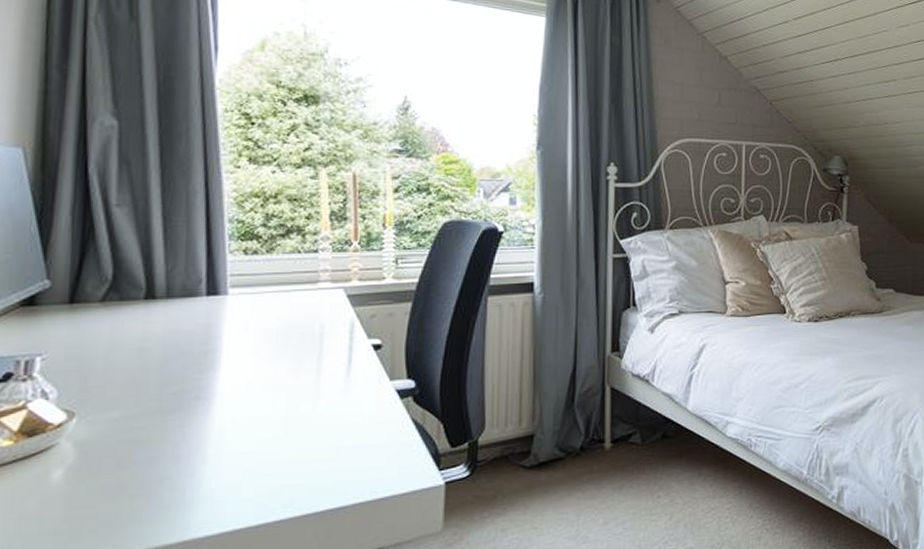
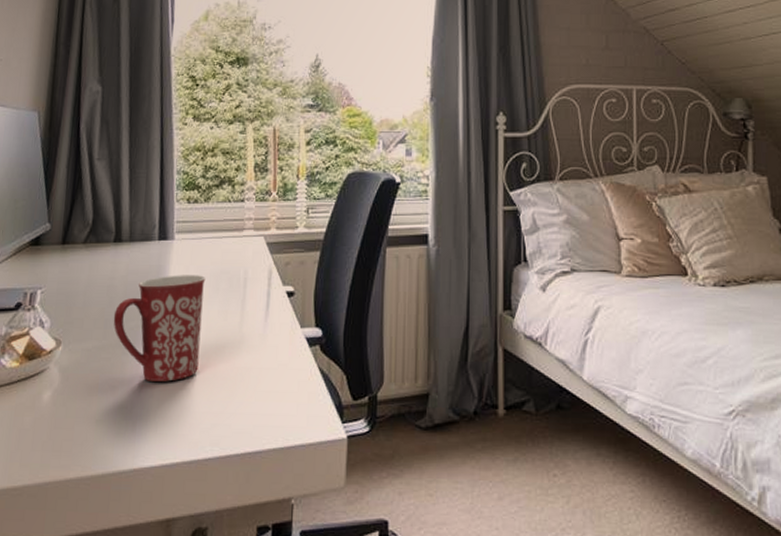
mug: none [148,332,271,448] -> present [113,275,206,382]

